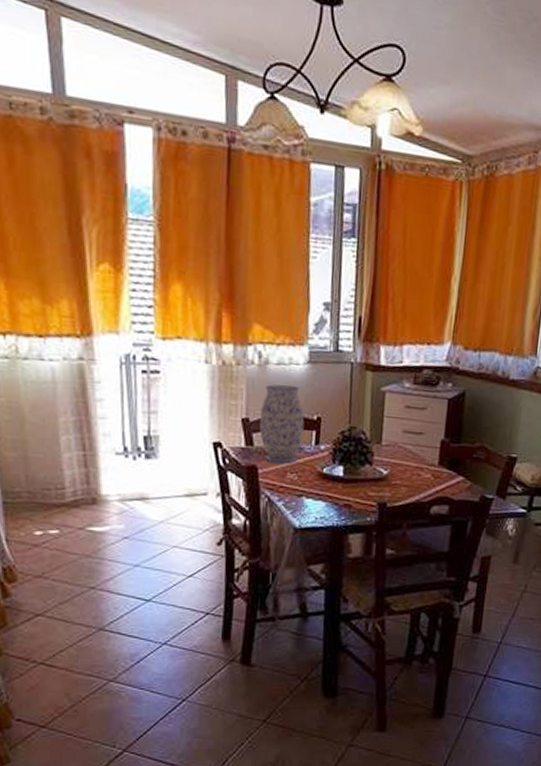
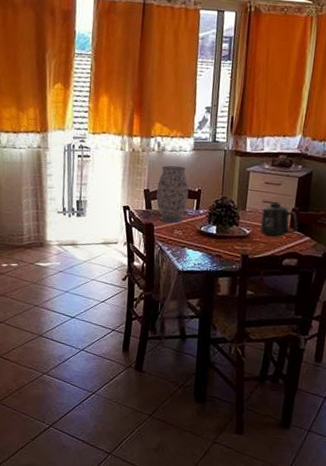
mug: none [400,432,449,478] -> present [260,202,298,237]

